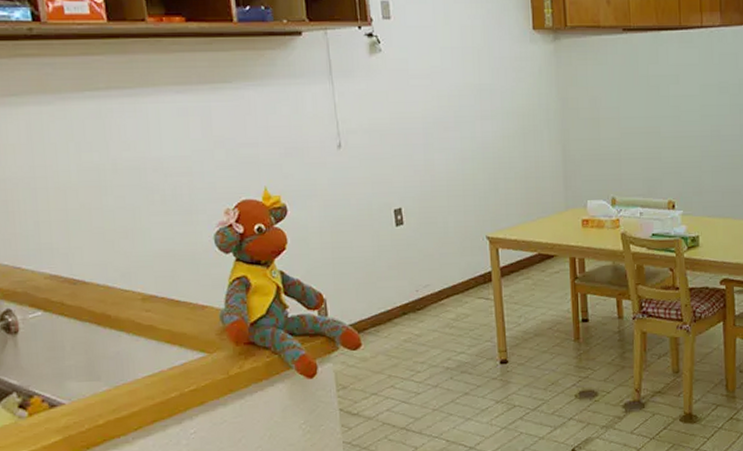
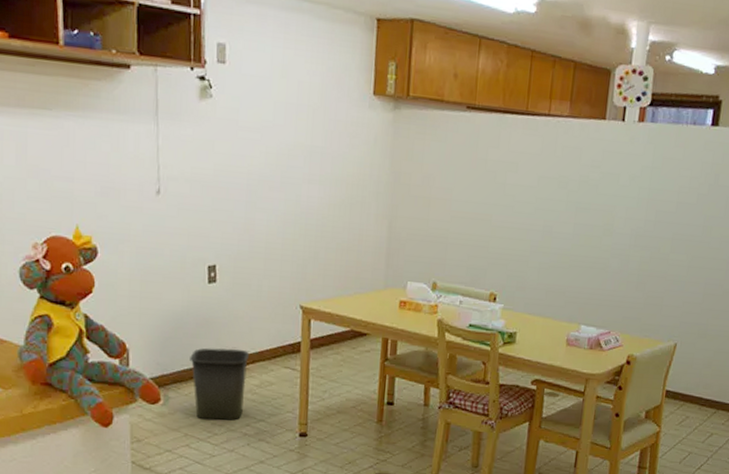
waste bin: none [386,286,444,359] -> present [190,347,250,421]

